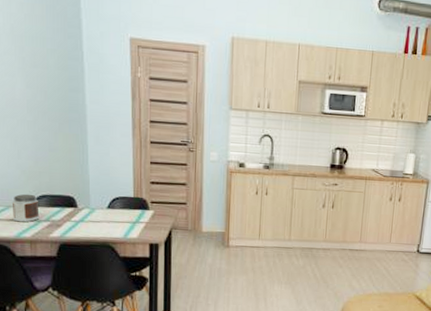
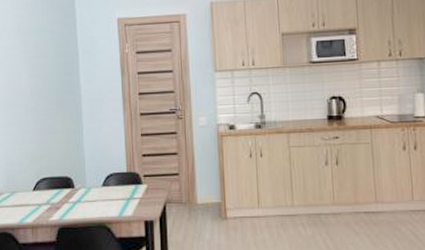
jar: present [11,194,40,223] -> none [16,178,41,207]

